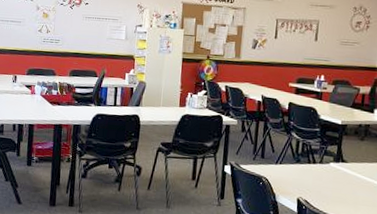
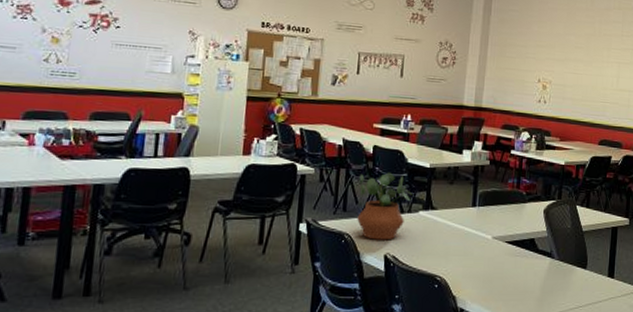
potted plant: none [273,126,325,186] -> present [357,172,413,240]

